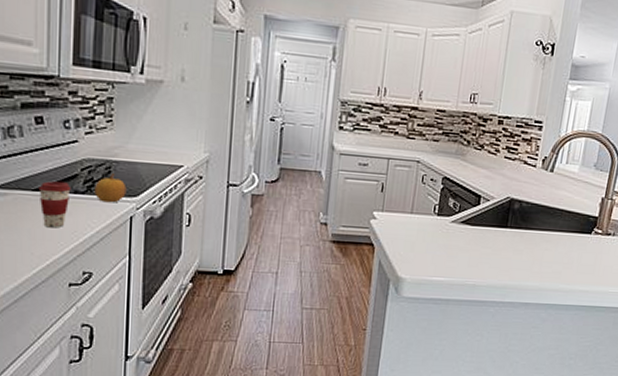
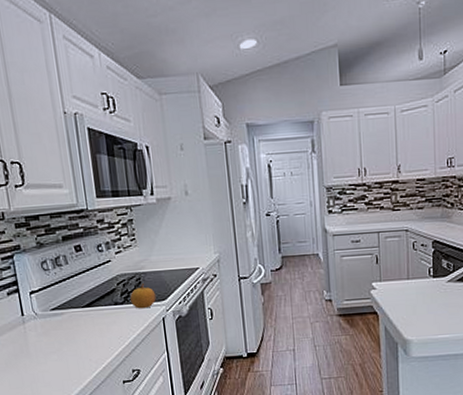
coffee cup: present [39,181,71,228] -> none [86,297,113,337]

